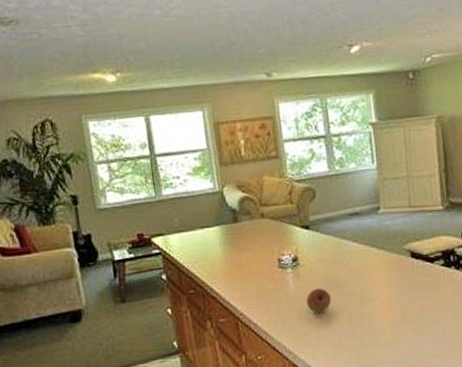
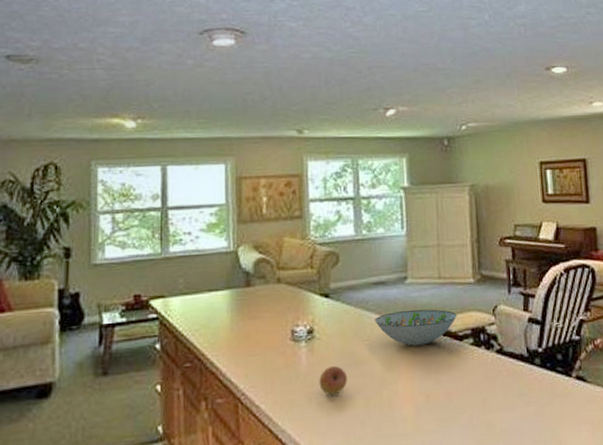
decorative bowl: none [352,235,428,269] -> present [375,309,457,346]

